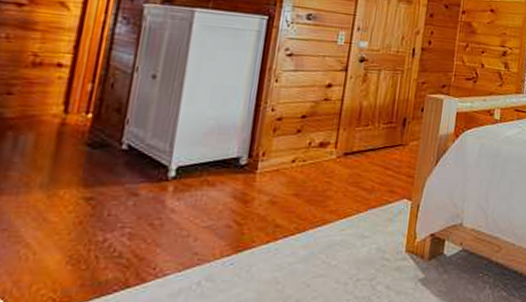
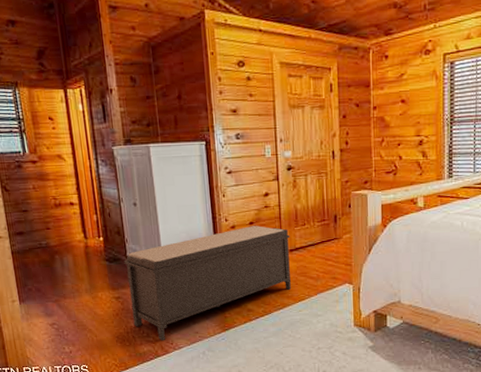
bench: none [102,120,349,263] -> present [124,226,291,340]

